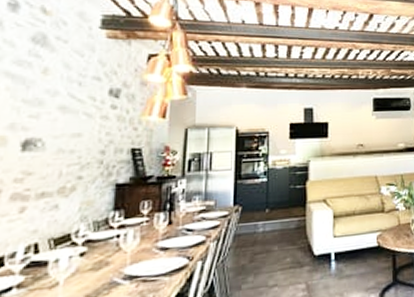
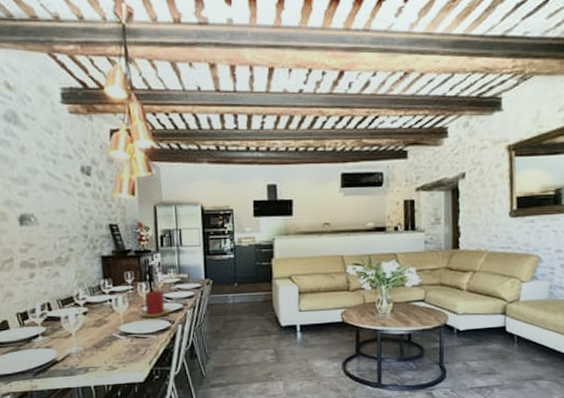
candle: none [153,220,190,255] -> present [140,290,171,317]

